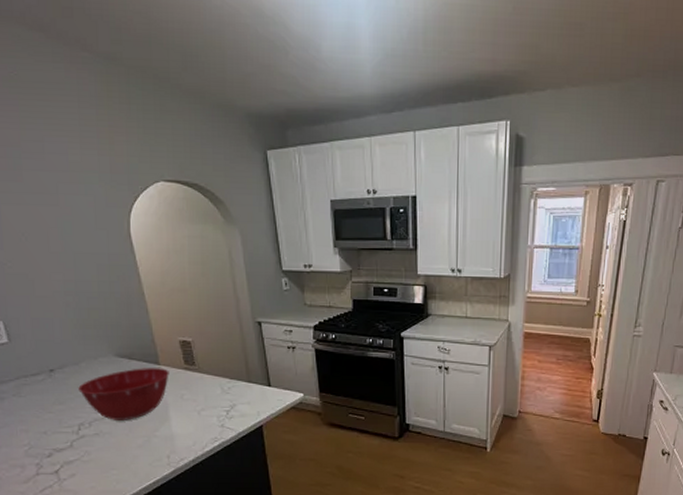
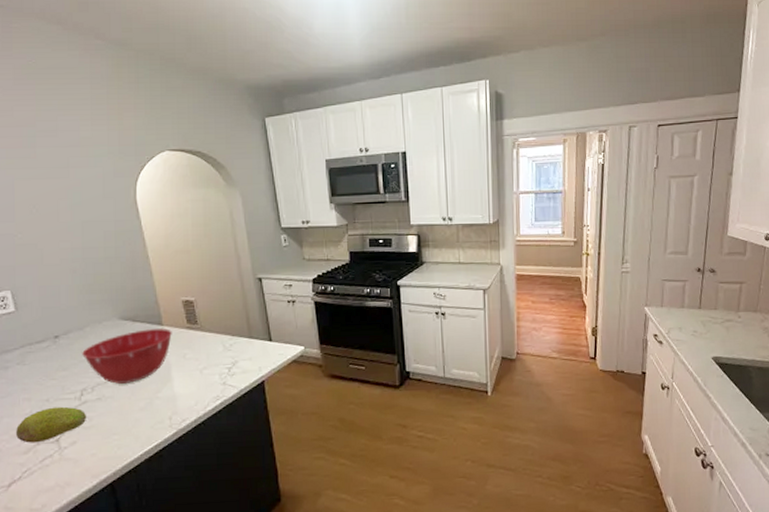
fruit: none [15,439,86,473] -> present [16,406,87,443]

